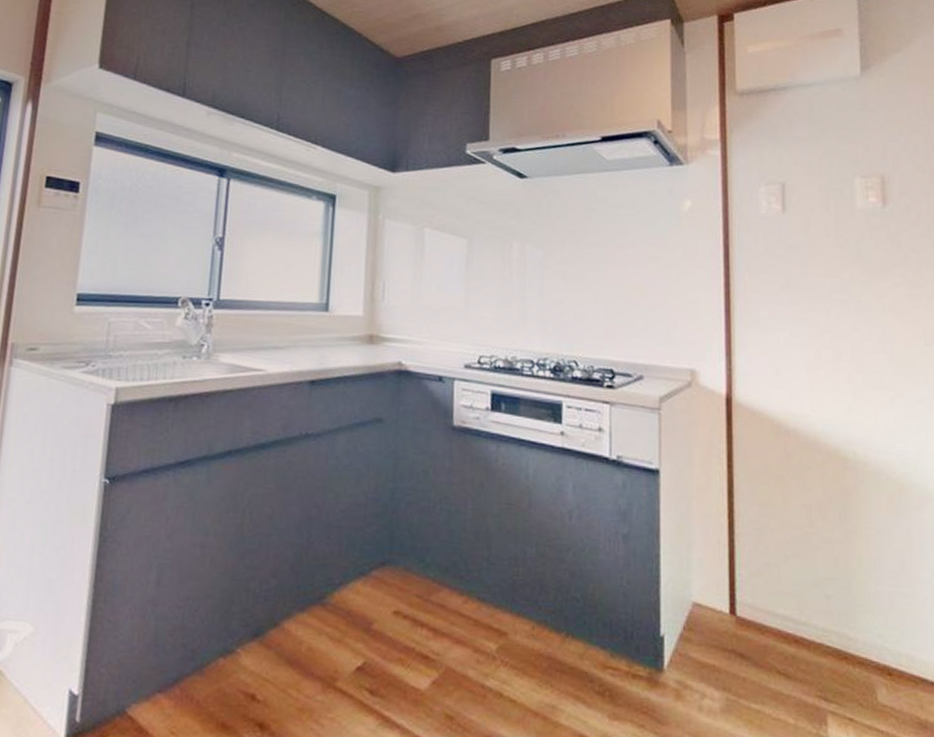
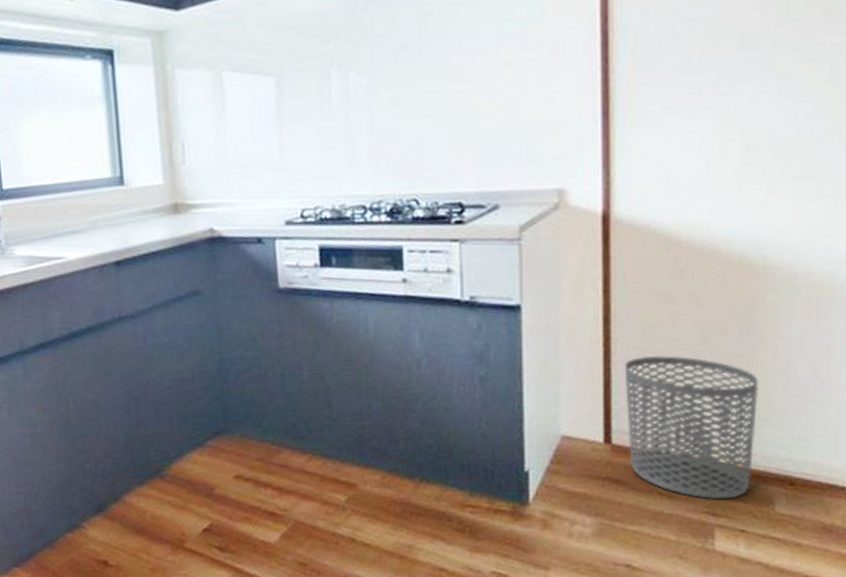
waste bin: none [746,531,857,684] -> present [624,355,759,500]

